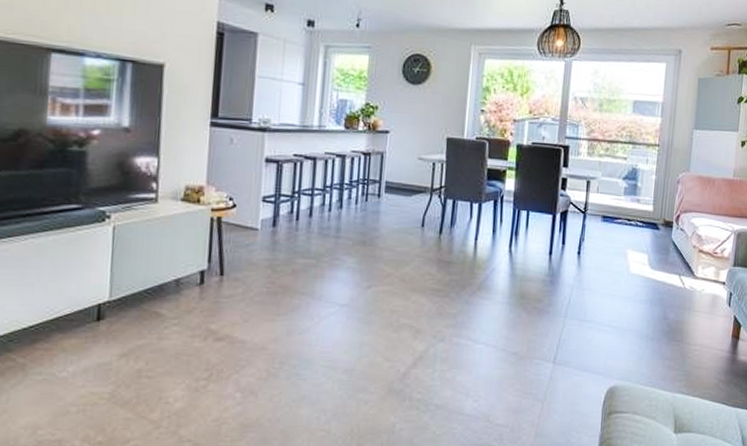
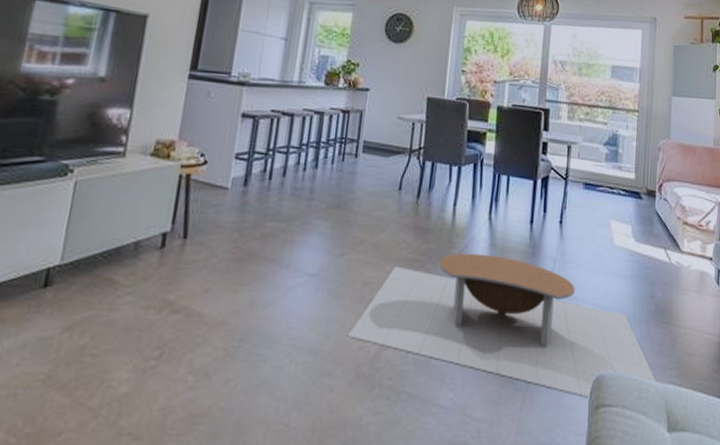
coffee table: none [378,283,666,406] -> present [347,253,657,398]

